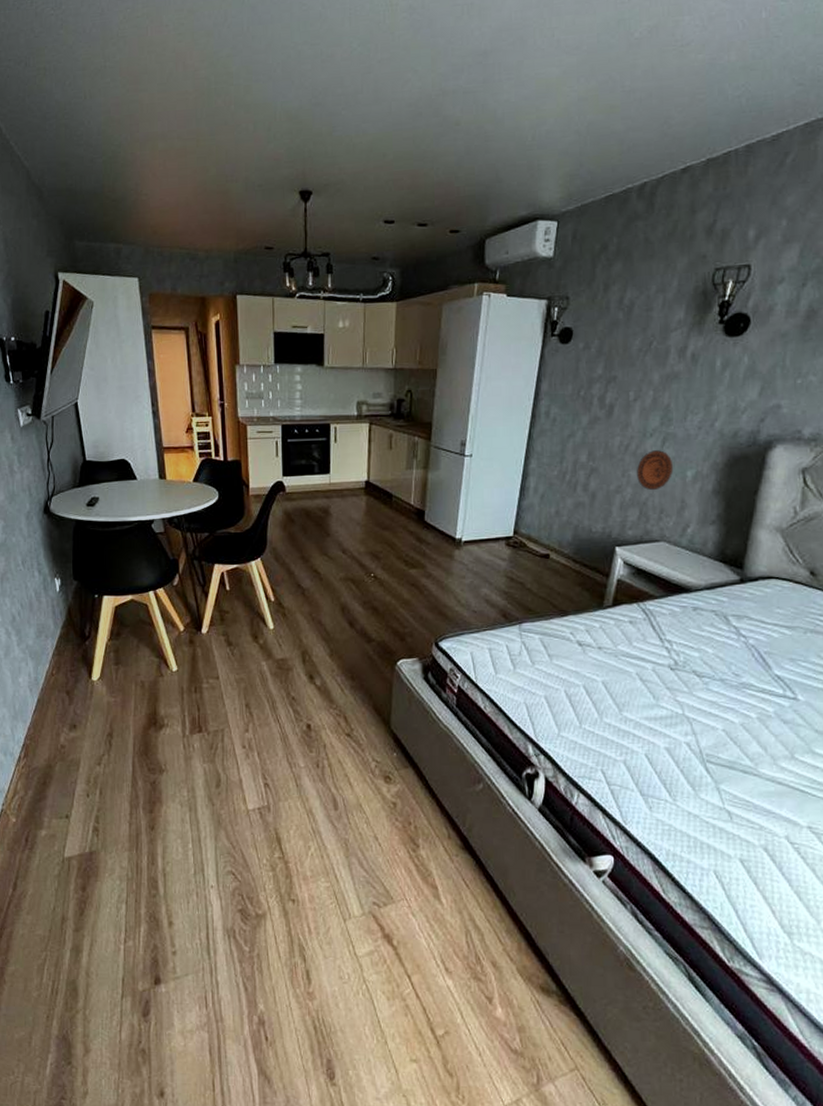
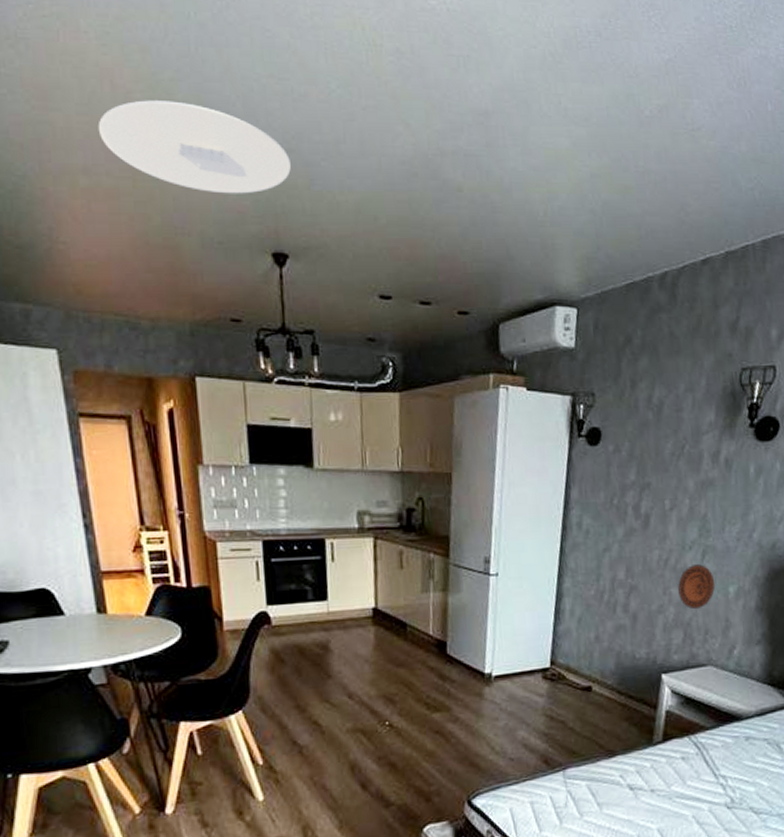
ceiling light: none [173,73,317,146] -> present [97,100,291,194]

